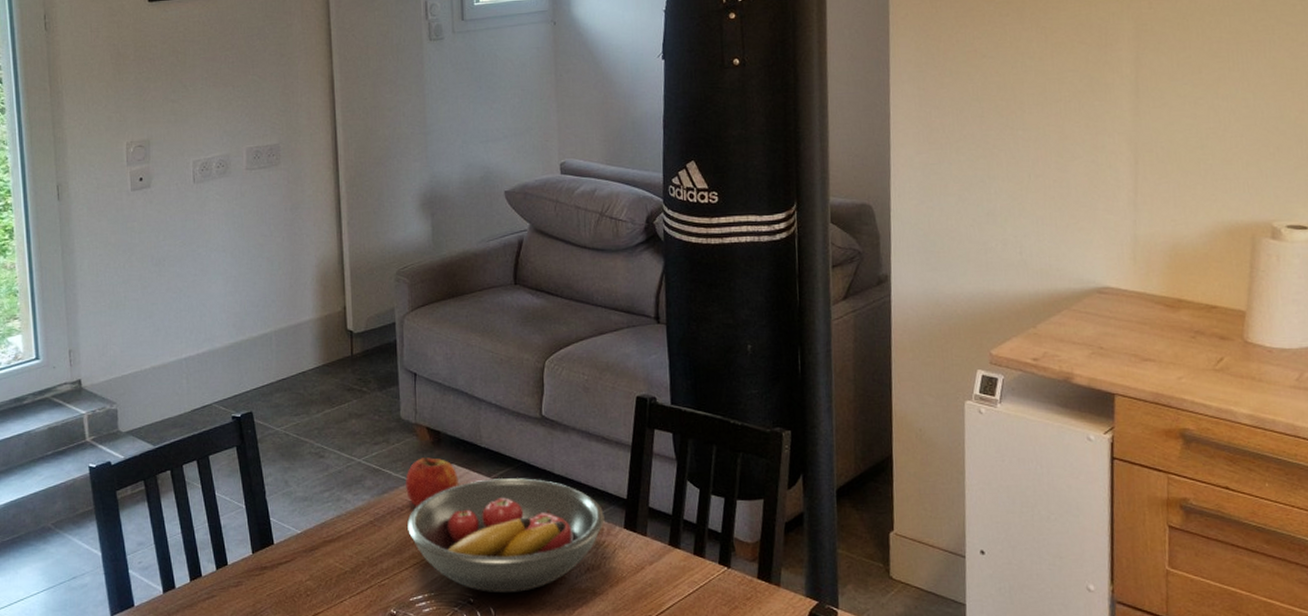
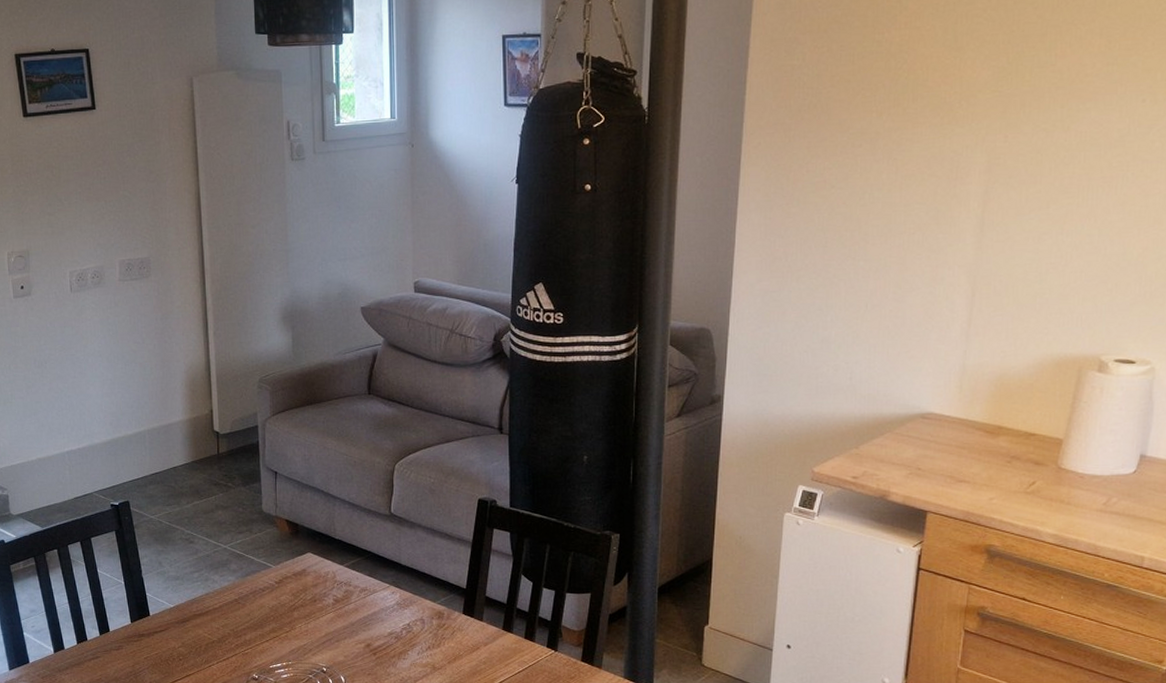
apple: present [406,457,459,507] -> none [267,546,314,589]
fruit bowl: present [406,478,605,594] -> none [267,567,445,665]

